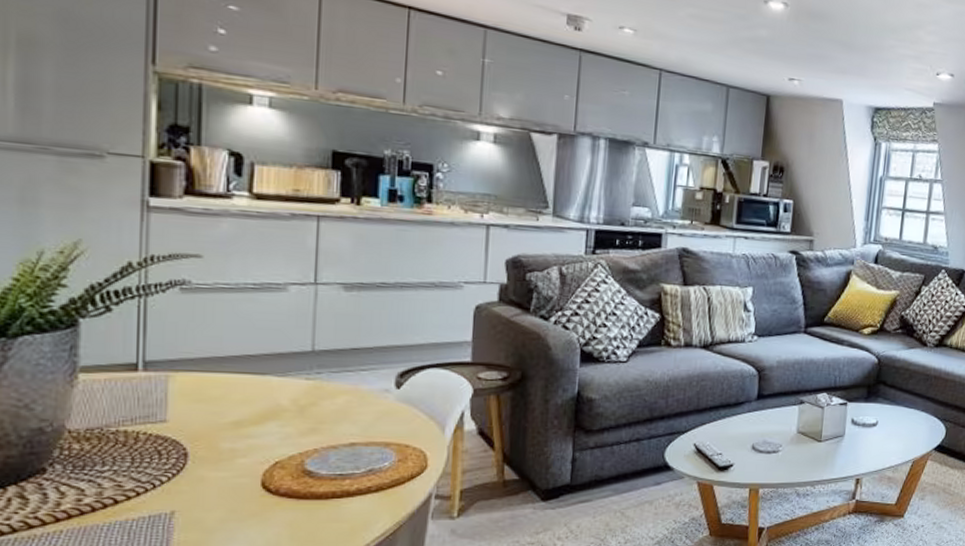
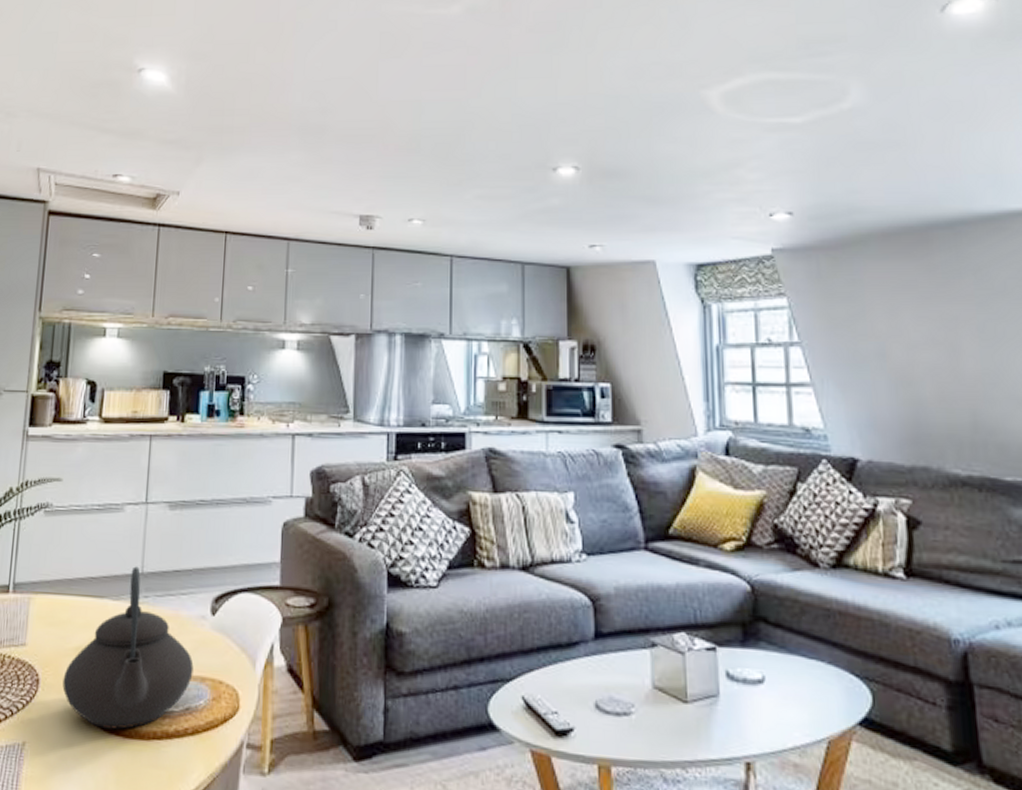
teapot: none [219,344,377,493] -> present [62,566,194,730]

